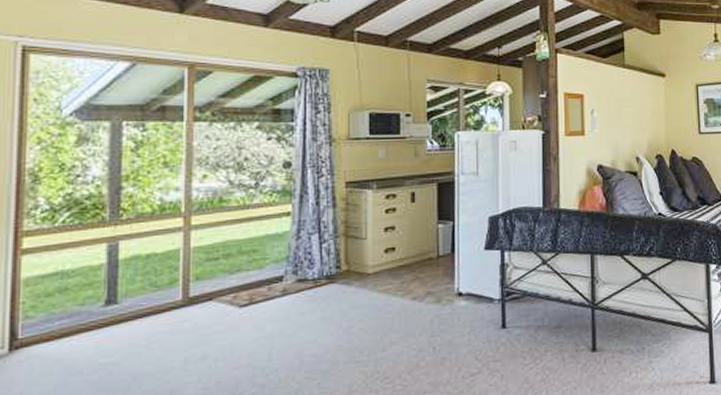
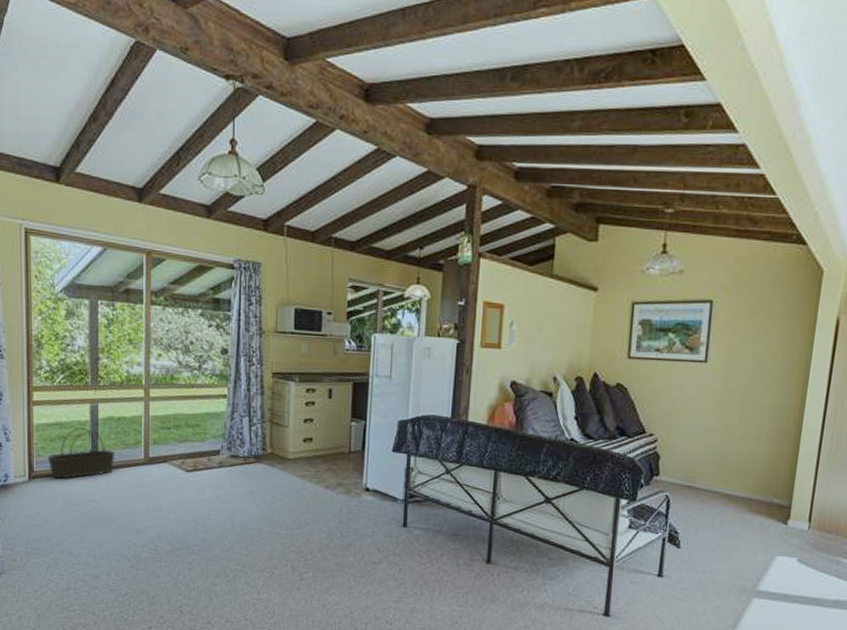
basket: none [40,273,141,344] -> present [47,427,115,479]

